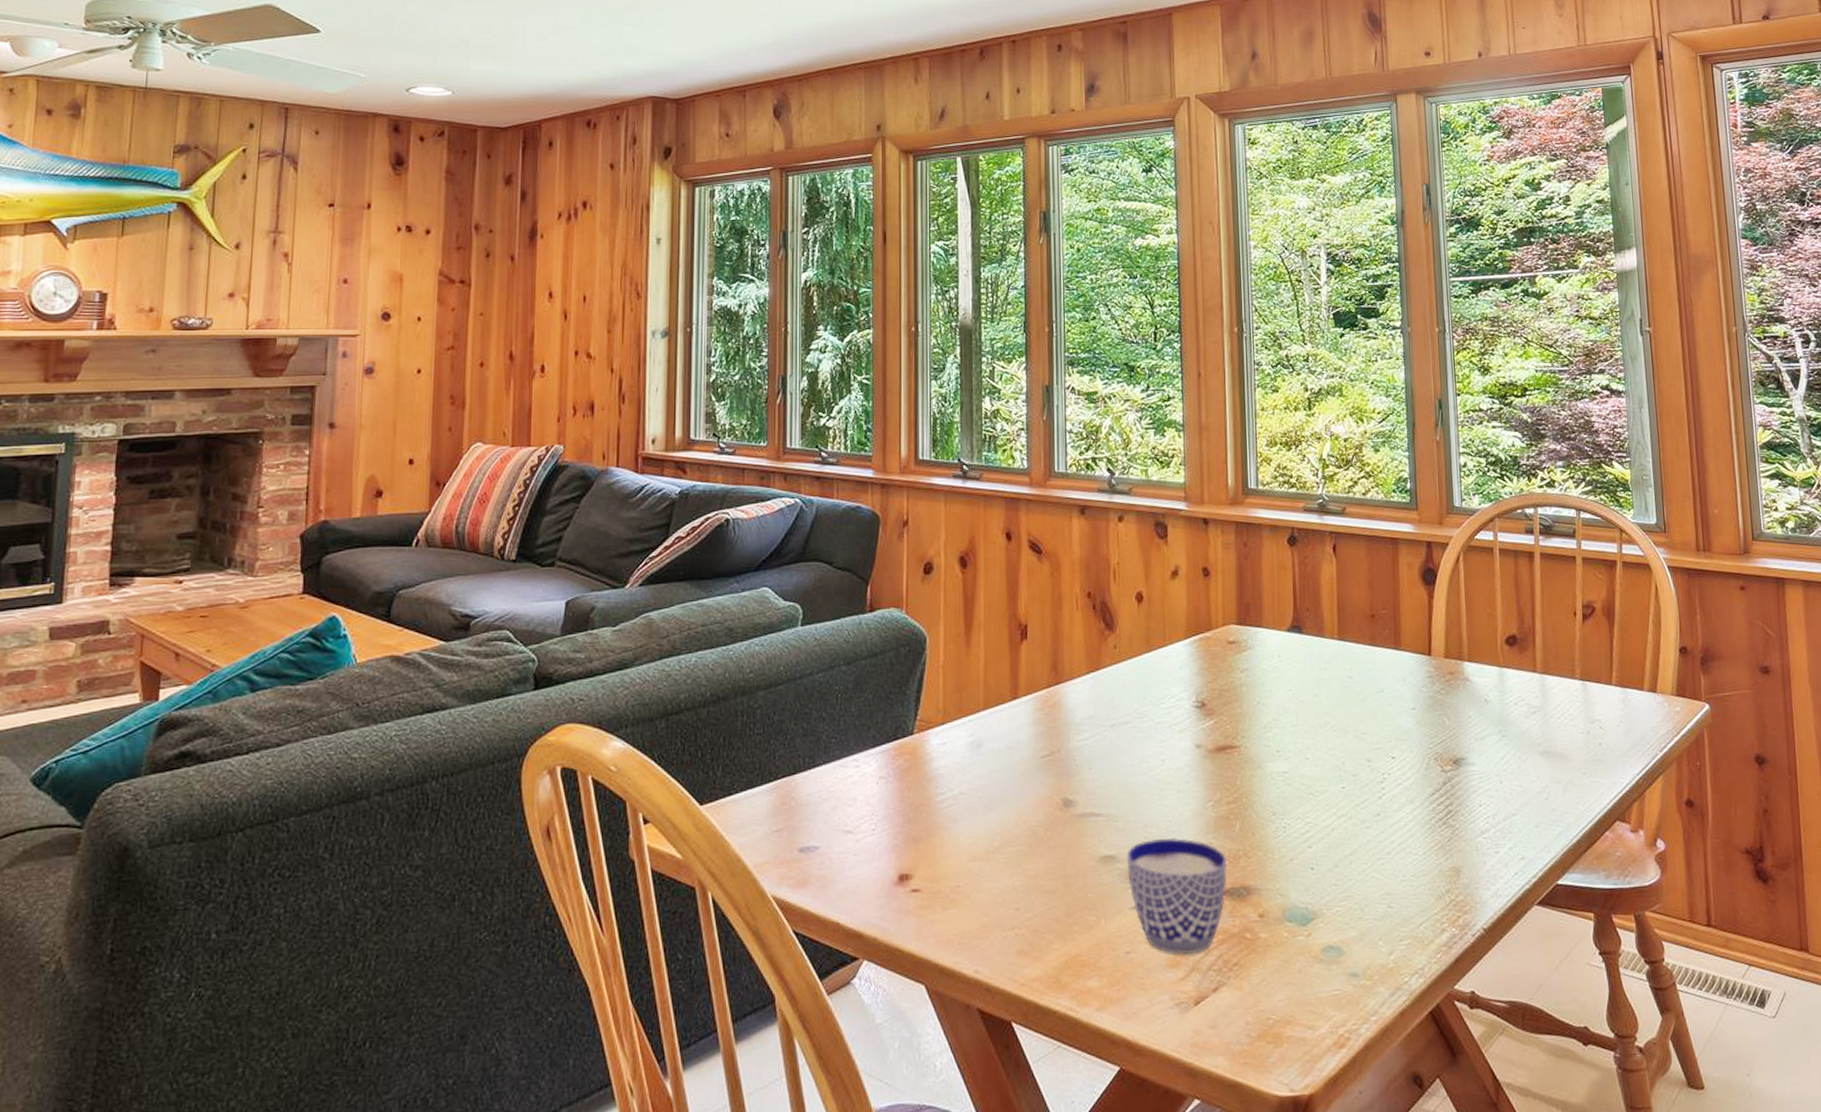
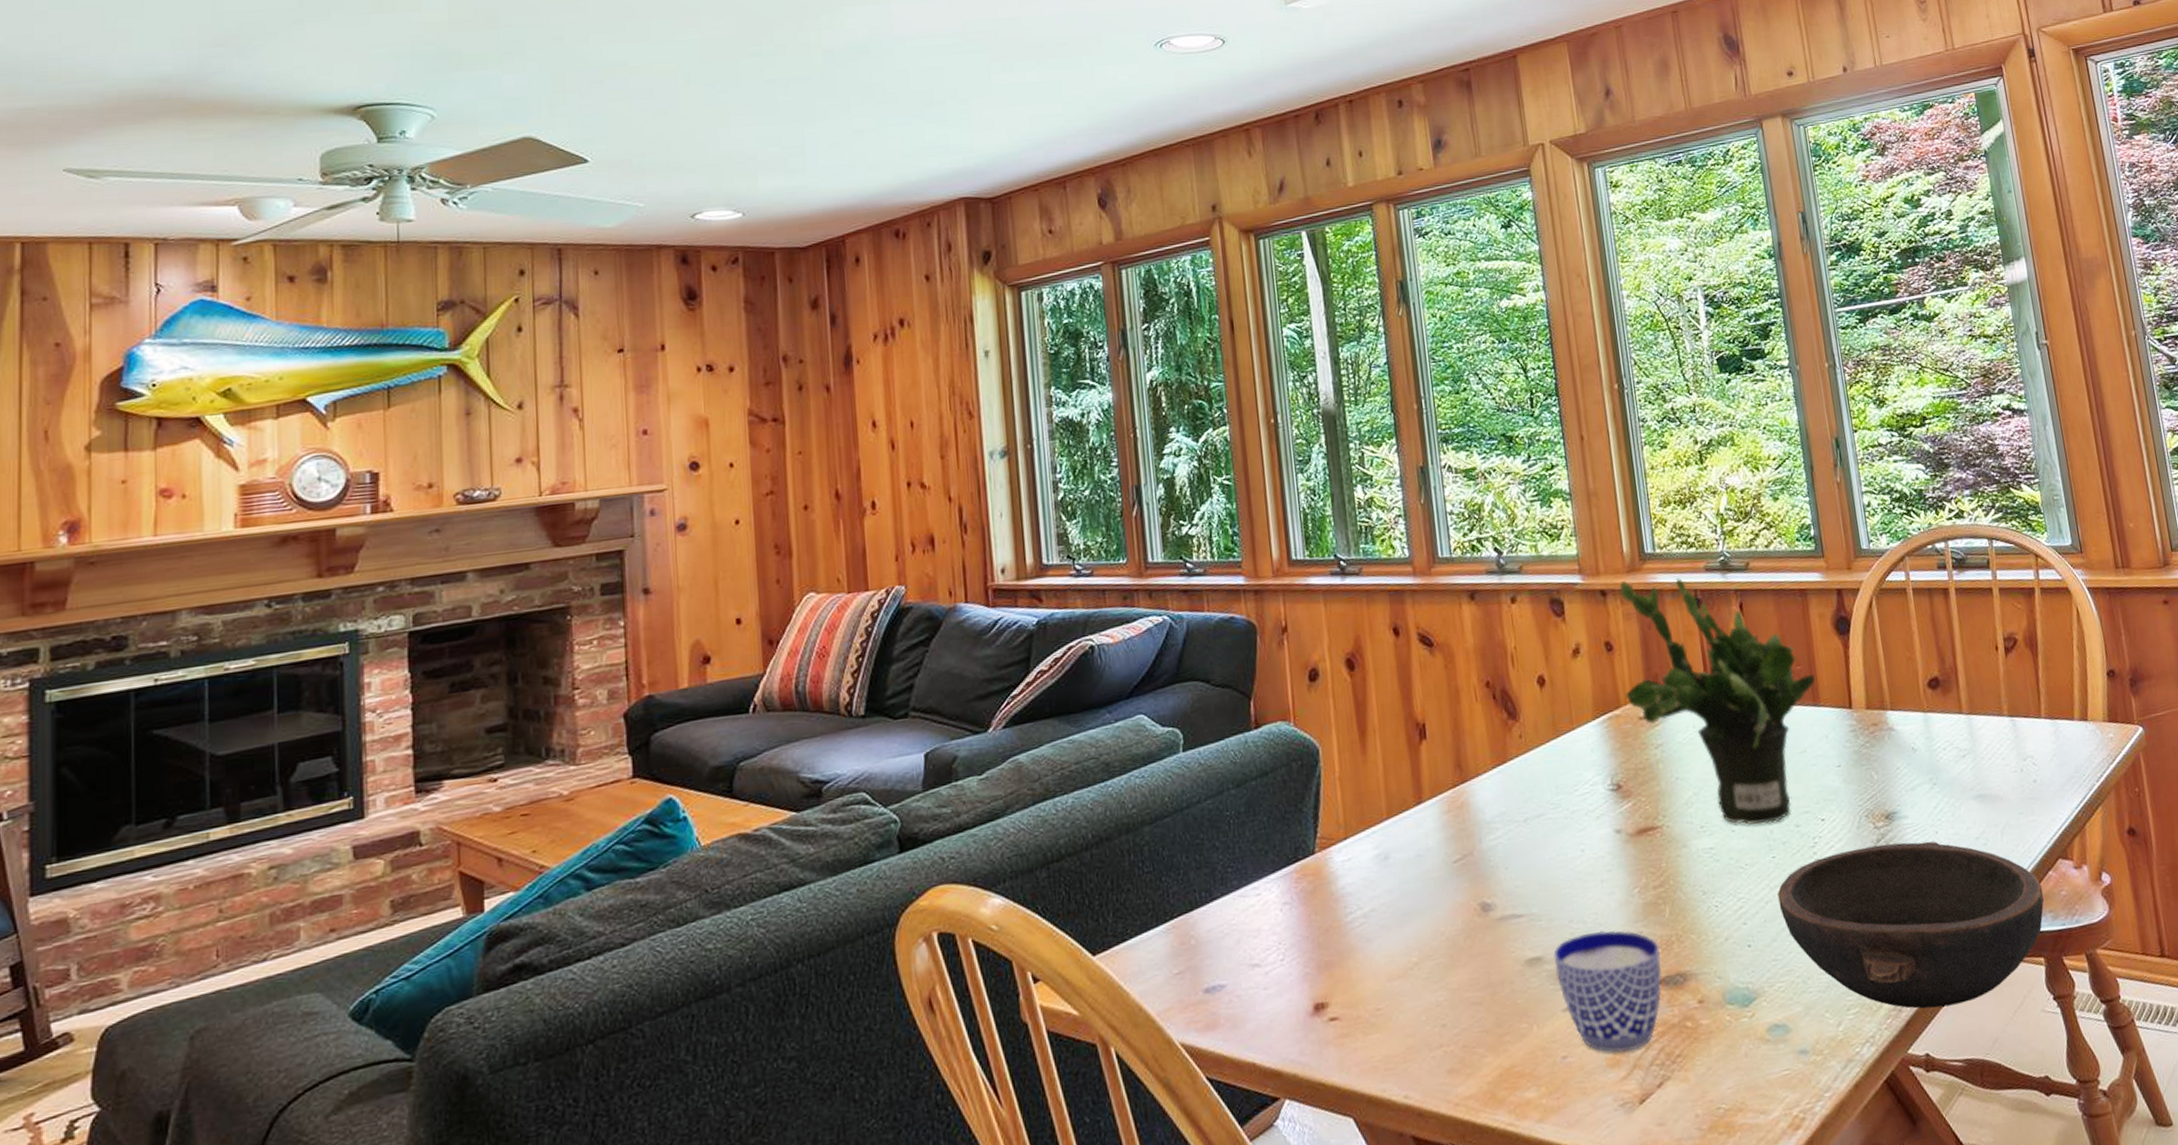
potted plant: none [1217,512,1399,755] -> present [1619,578,1816,825]
bowl: none [1343,787,1599,949] -> present [1777,841,2045,1009]

